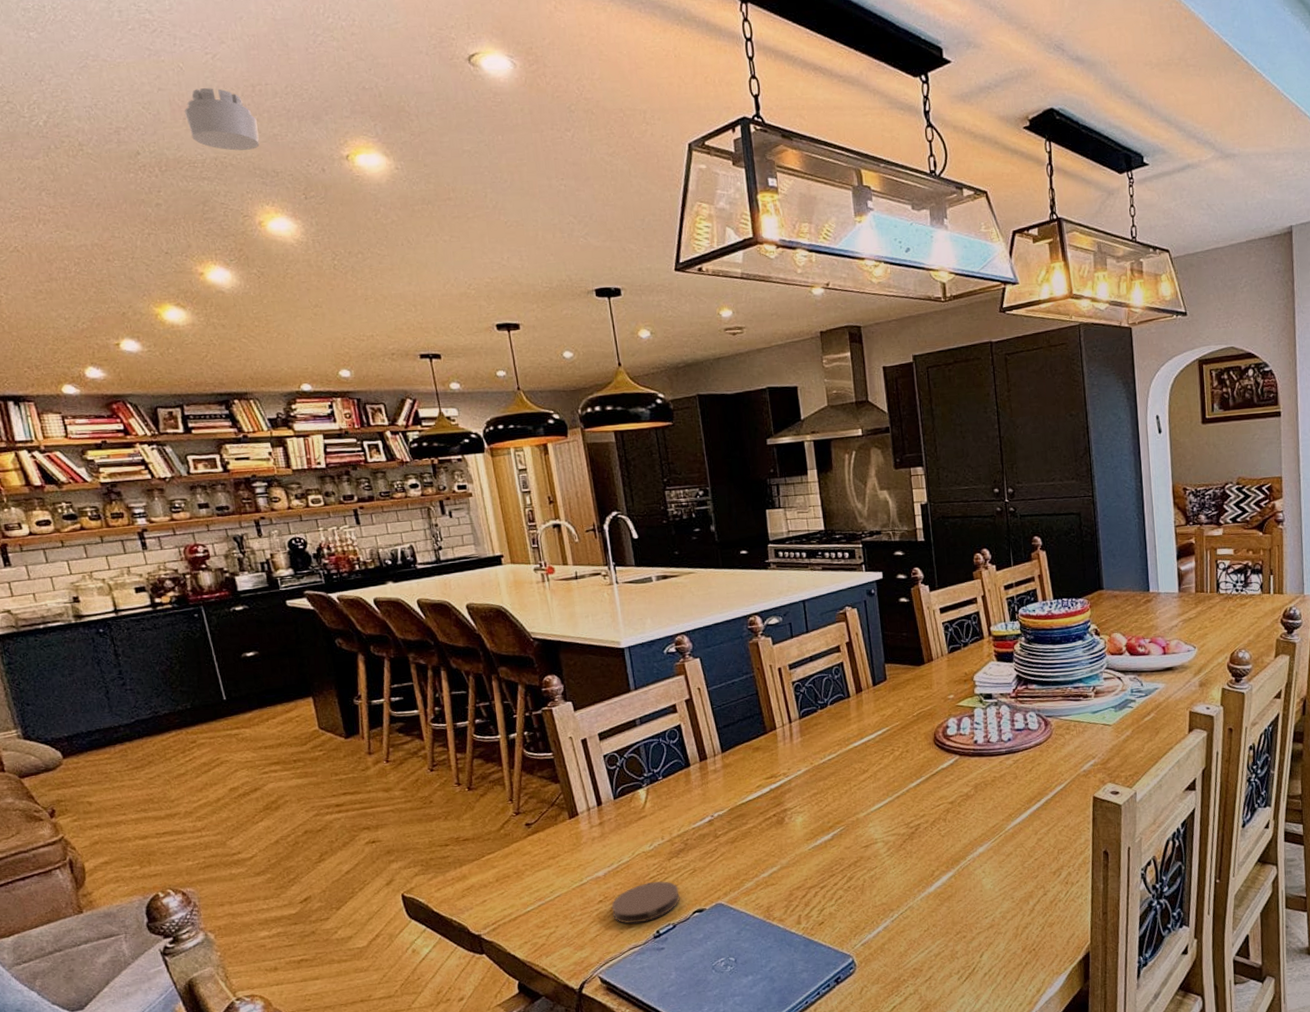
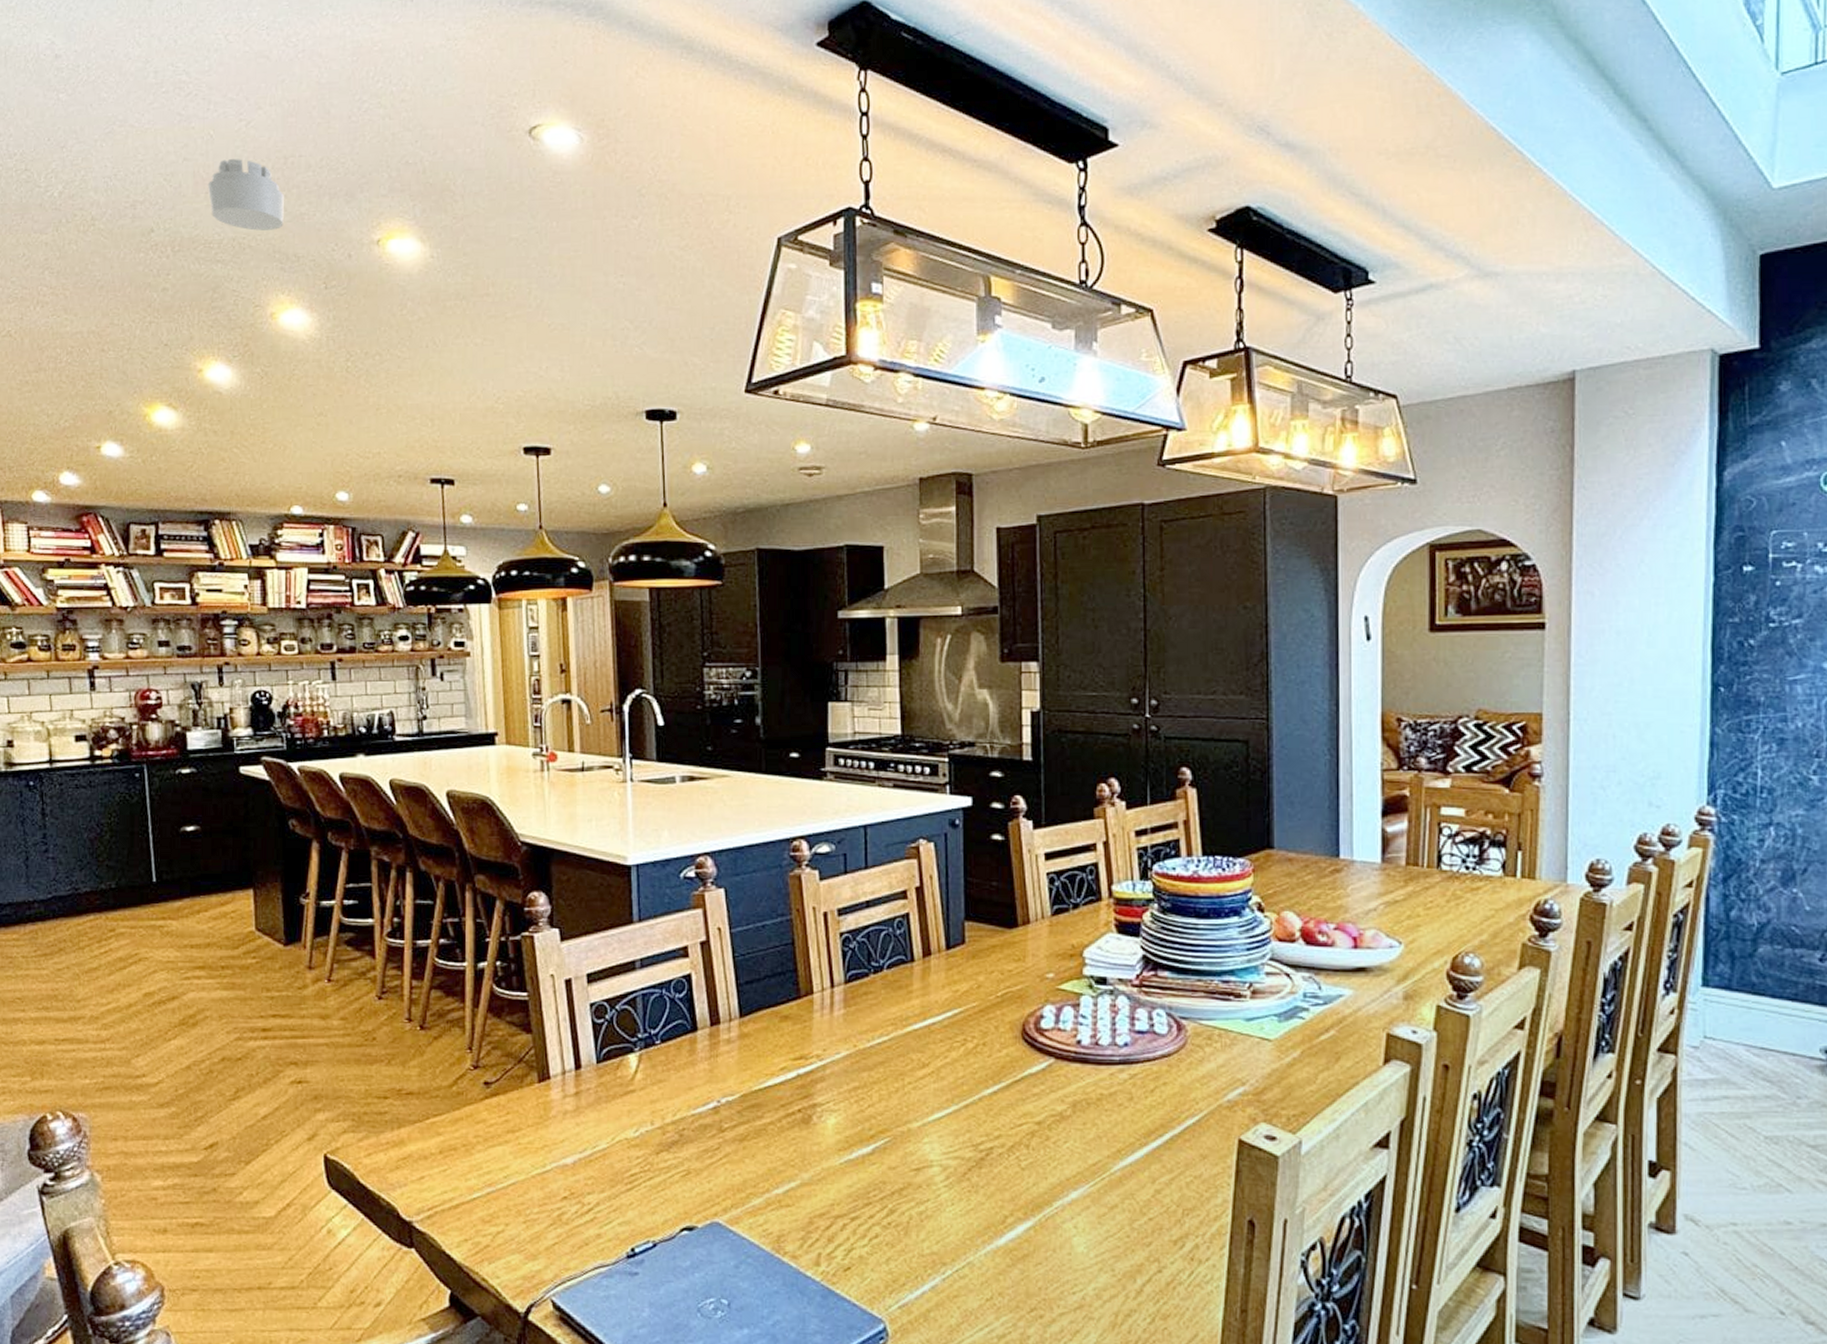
coaster: present [611,881,681,924] -> none [577,1181,667,1235]

